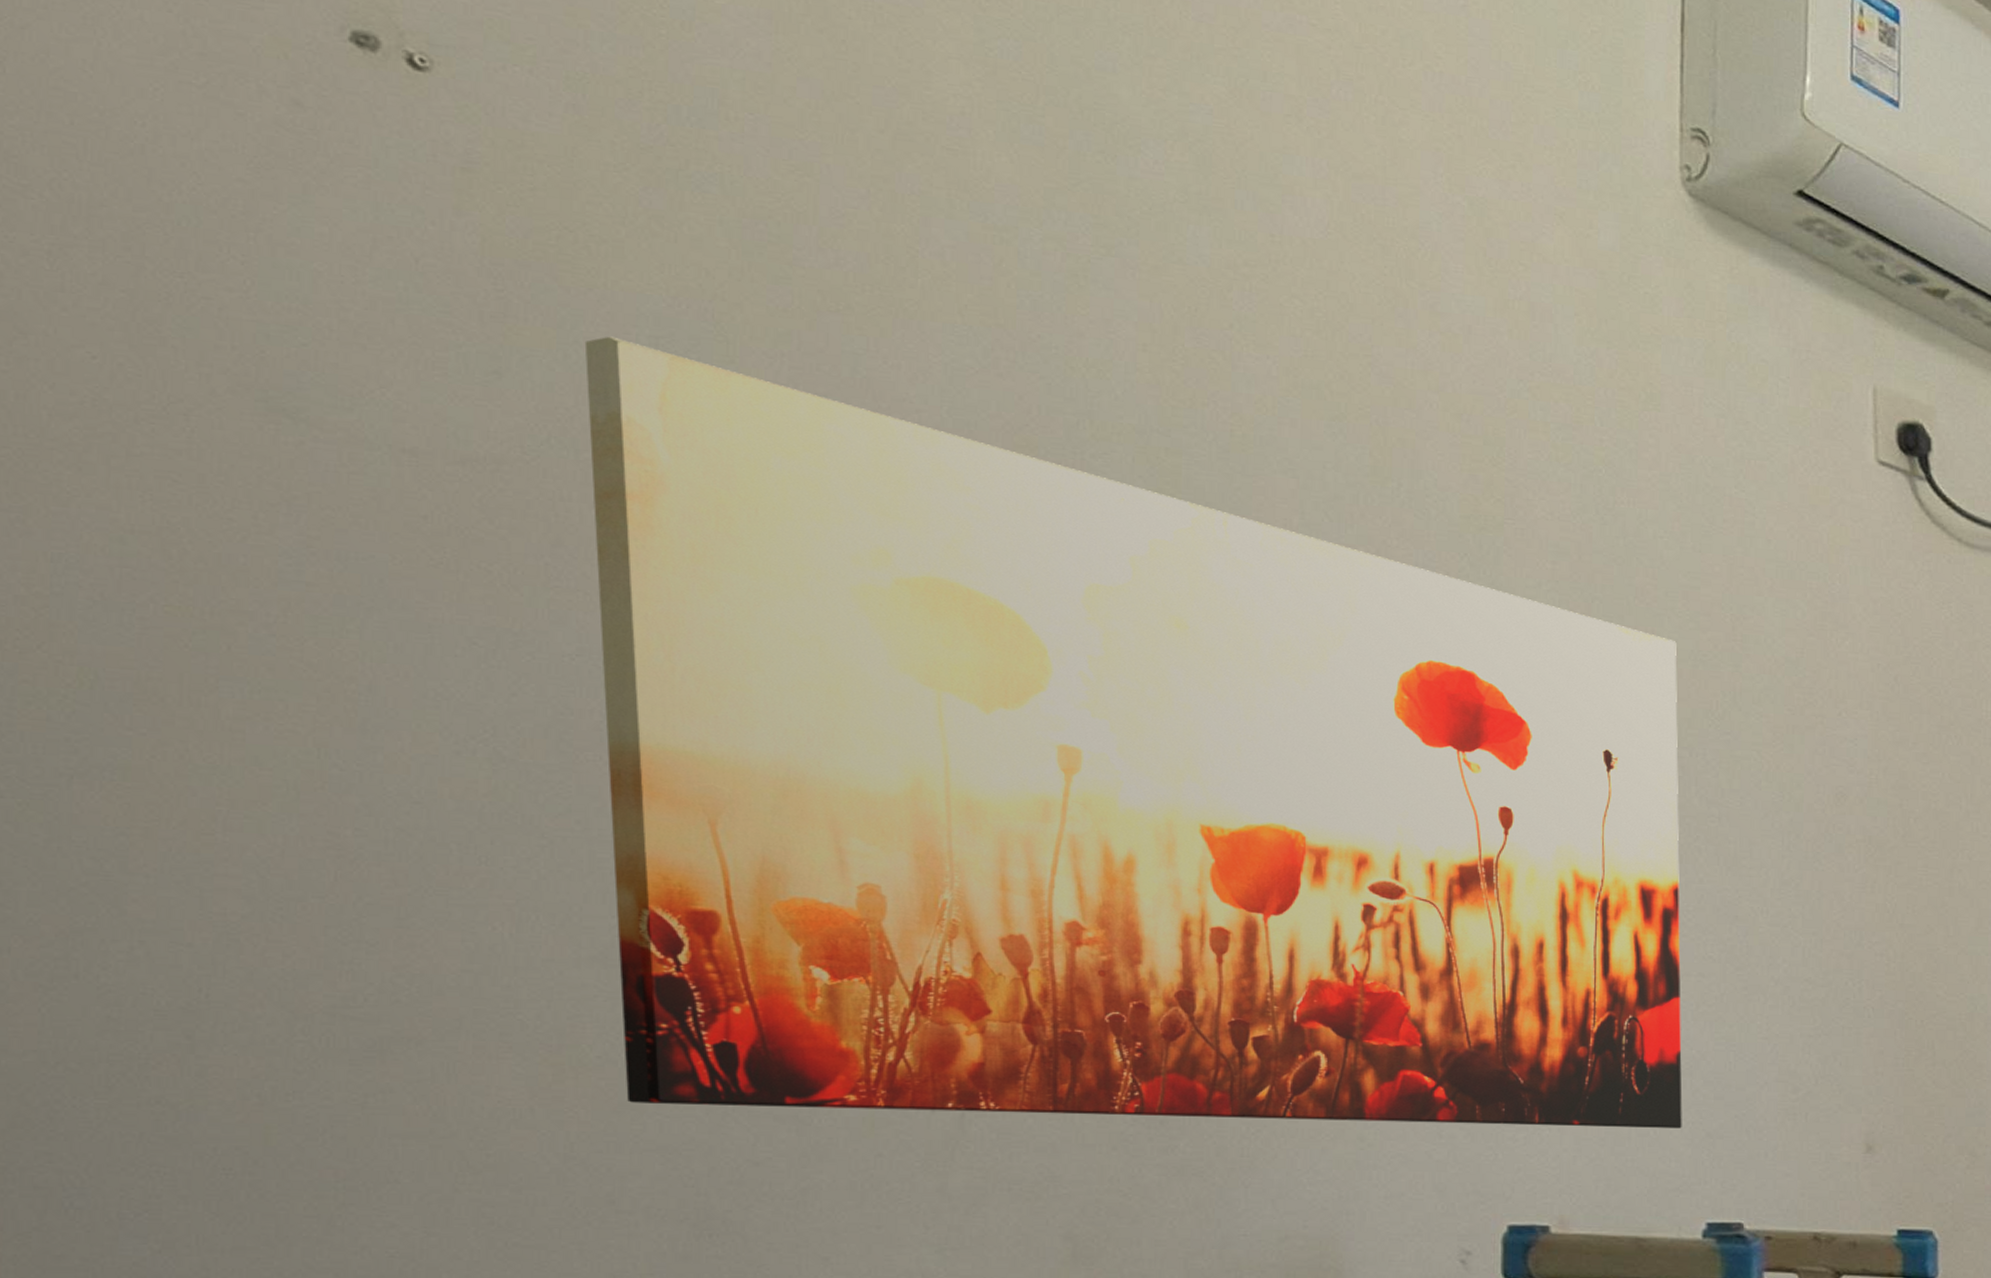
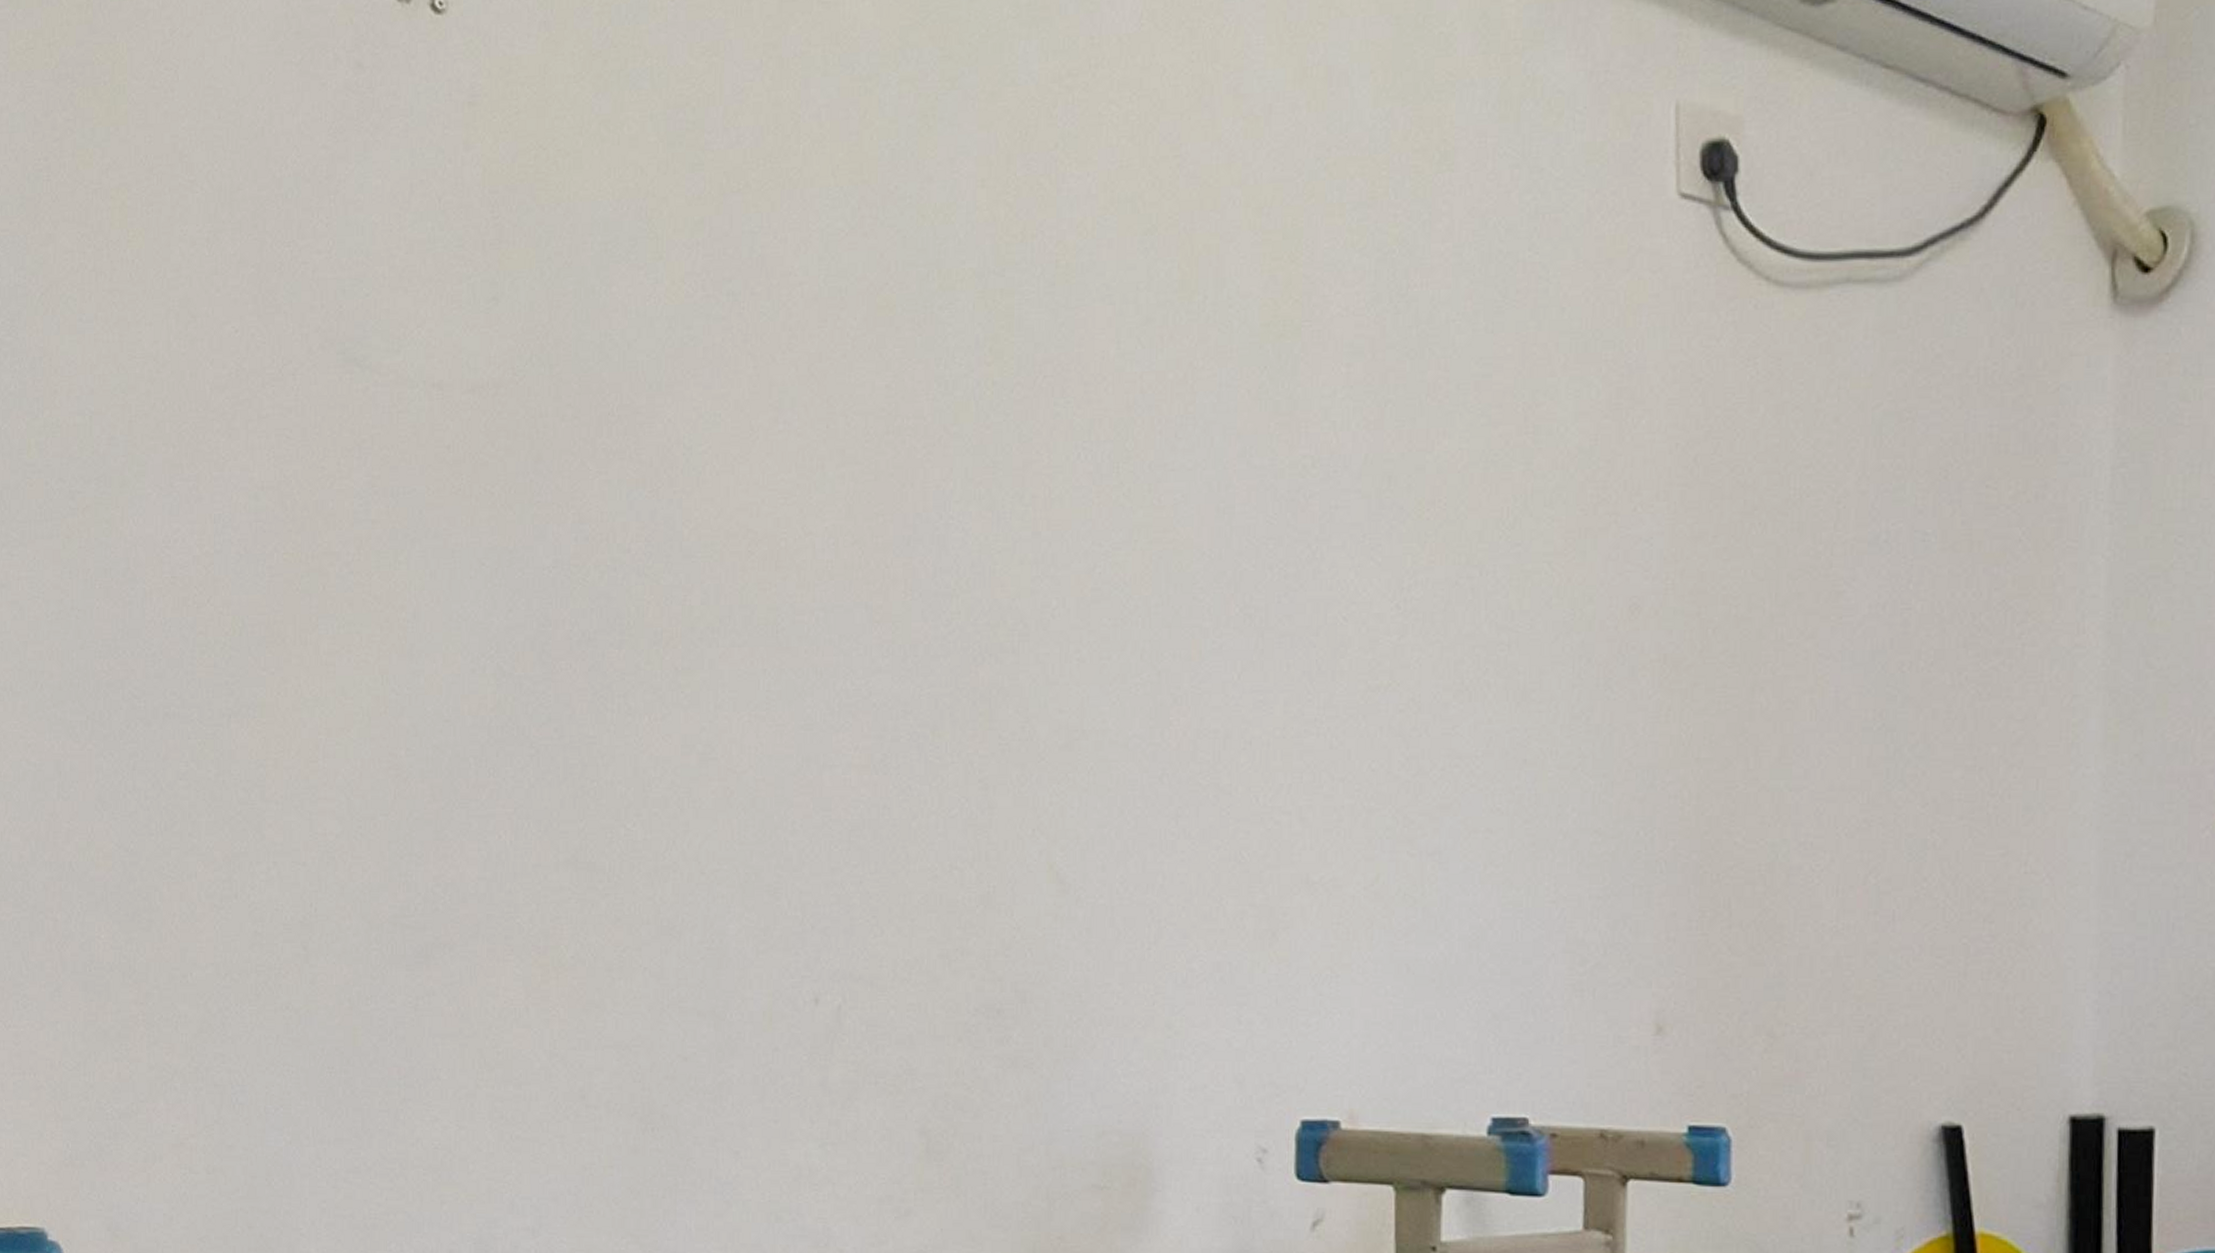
wall art: present [584,336,1683,1129] -> none [555,248,1469,1009]

